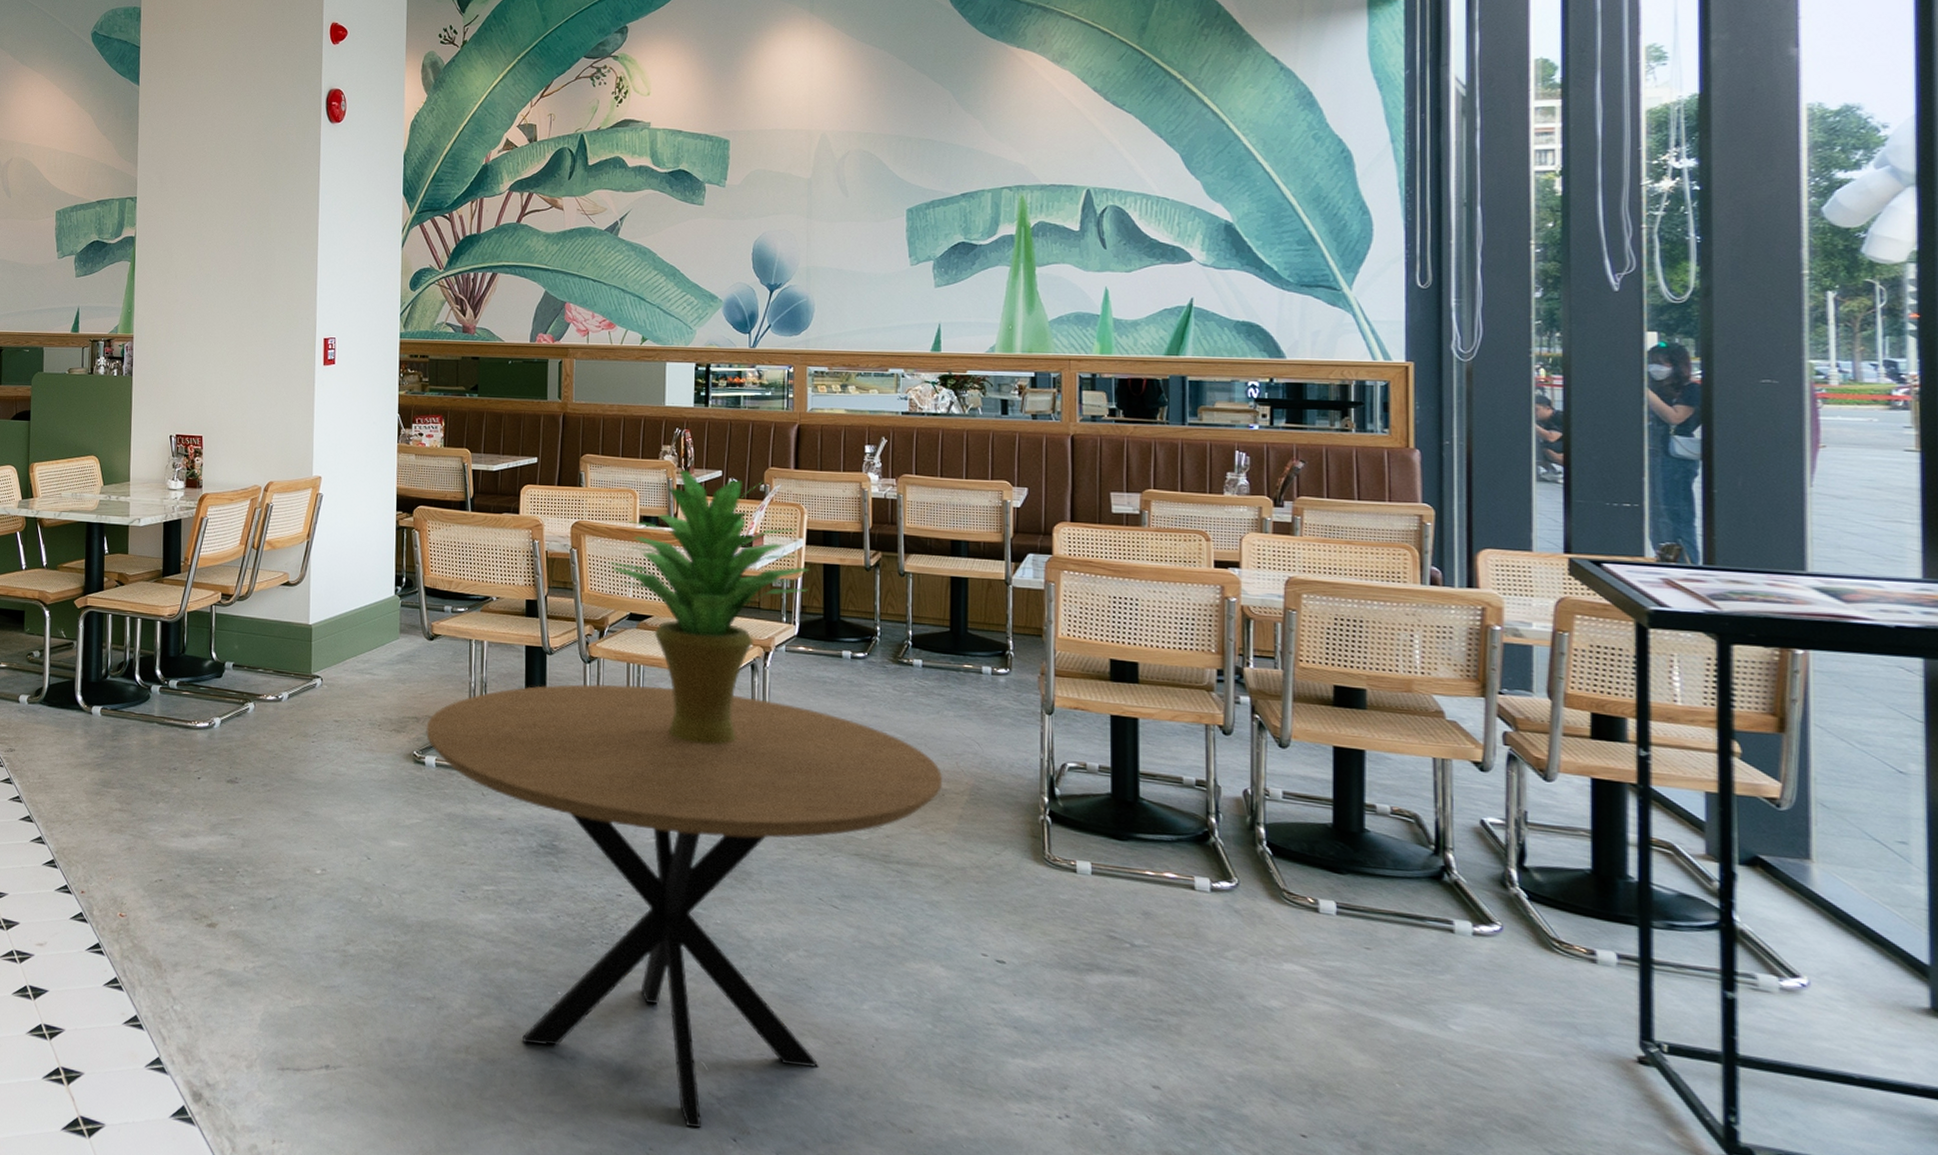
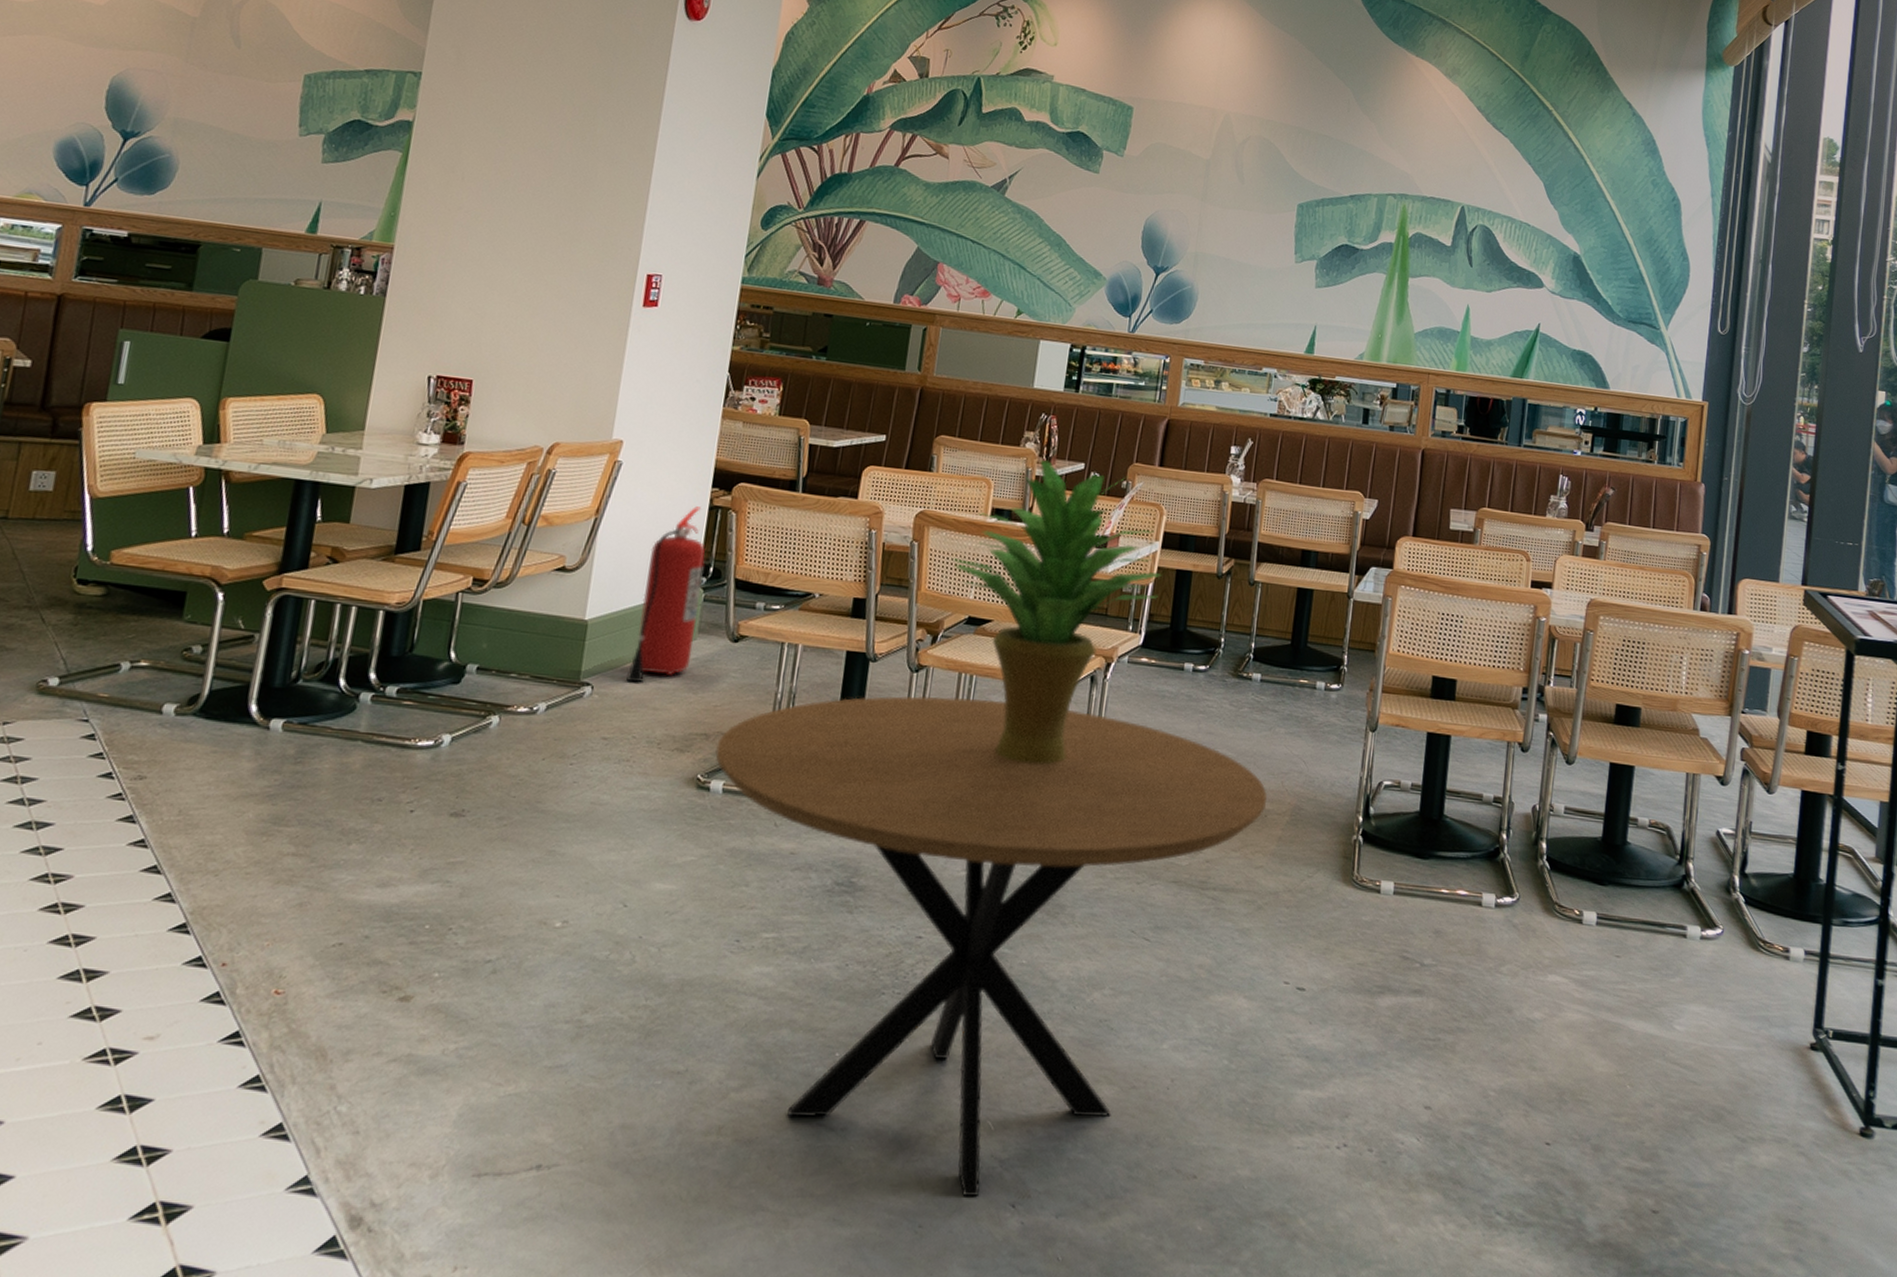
fire extinguisher: none [347,528,399,676] -> present [626,506,706,683]

